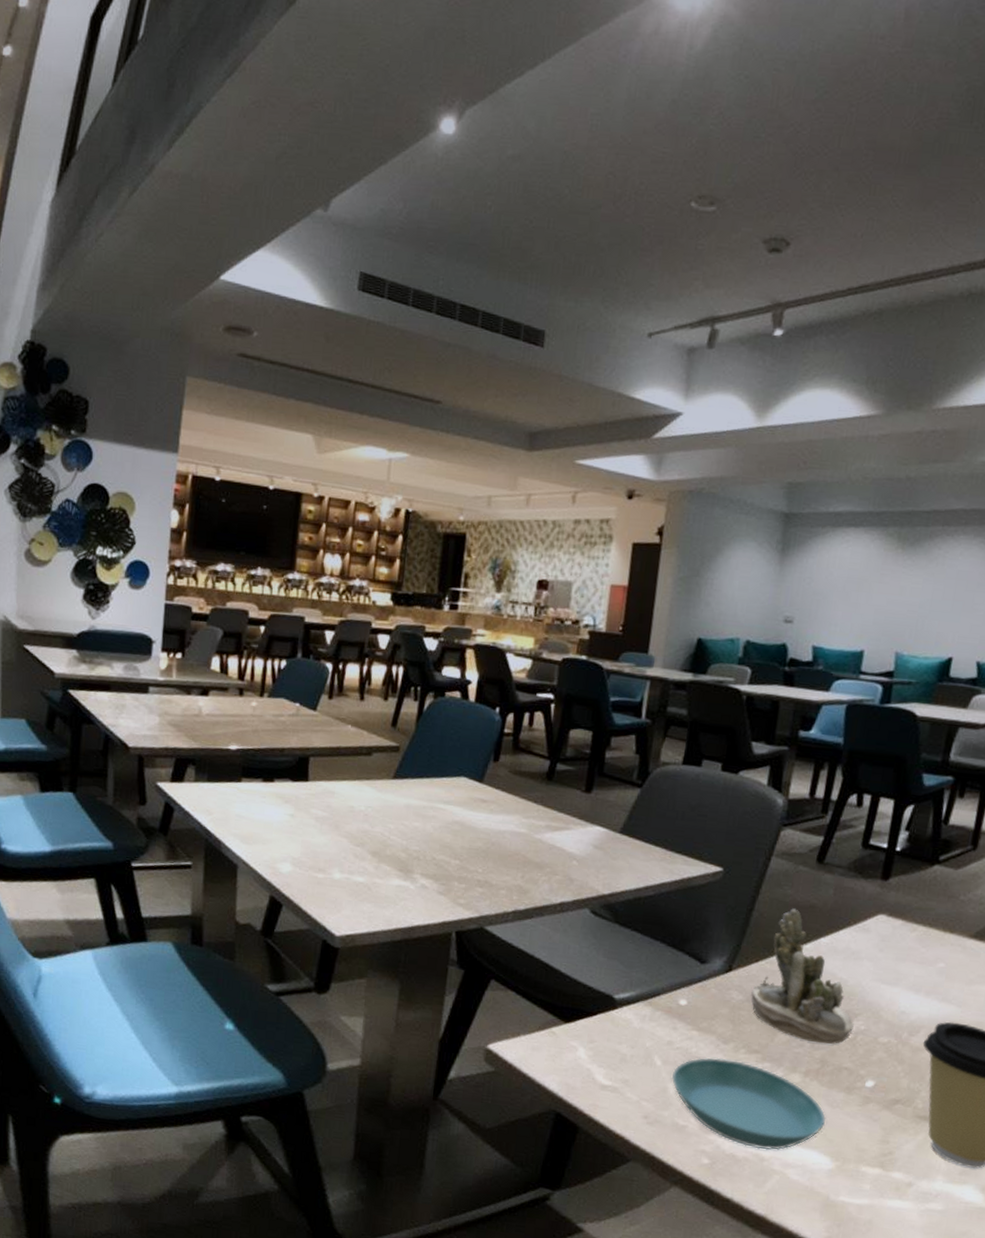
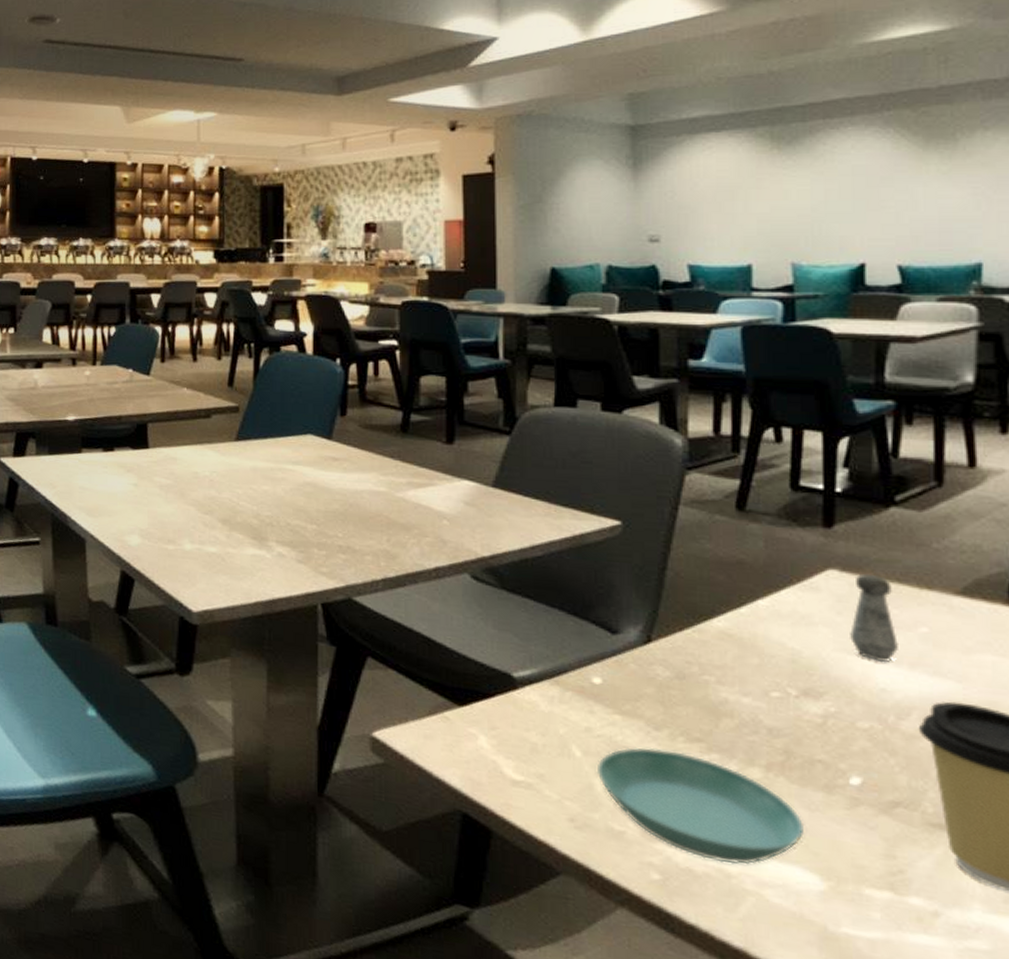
succulent planter: present [751,908,854,1045] -> none [680,565,820,731]
salt shaker: none [885,918,924,991] -> present [850,573,898,663]

